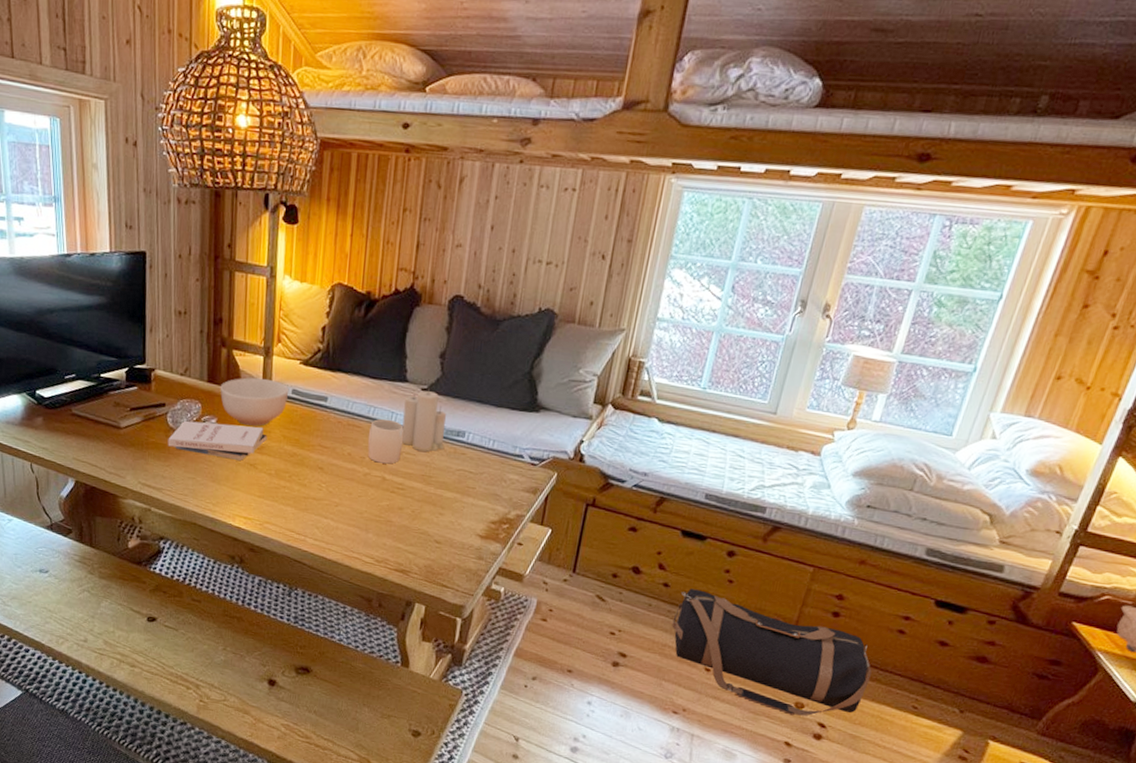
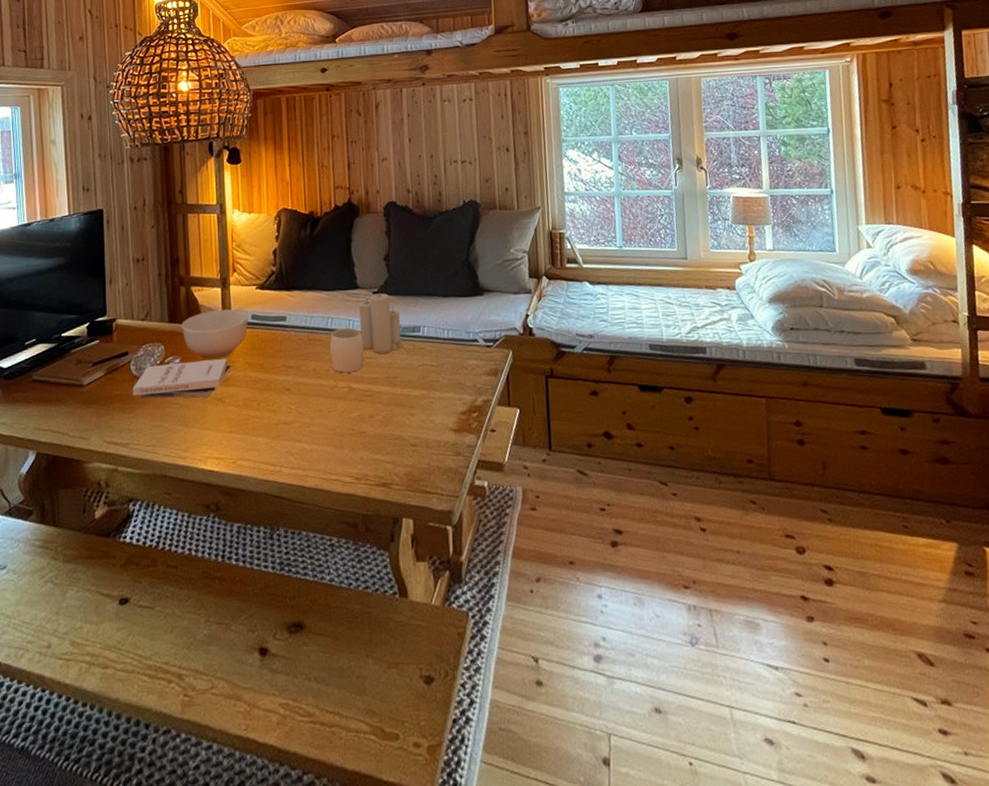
duffel bag: present [671,588,872,716] -> none [654,443,855,563]

